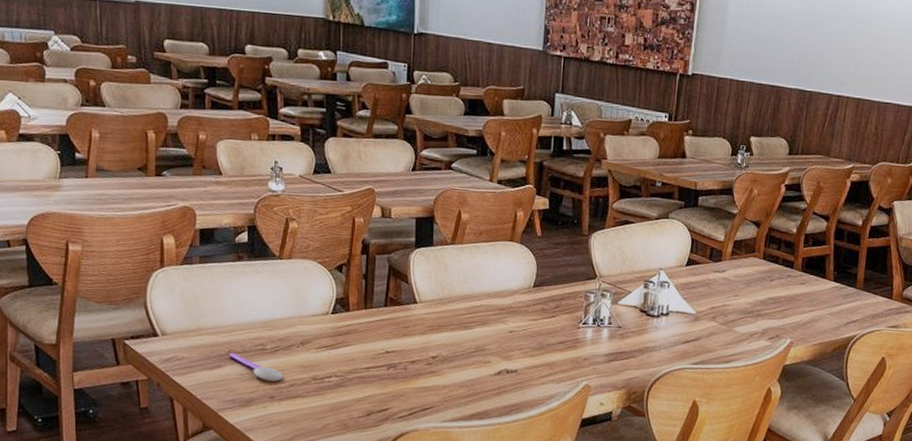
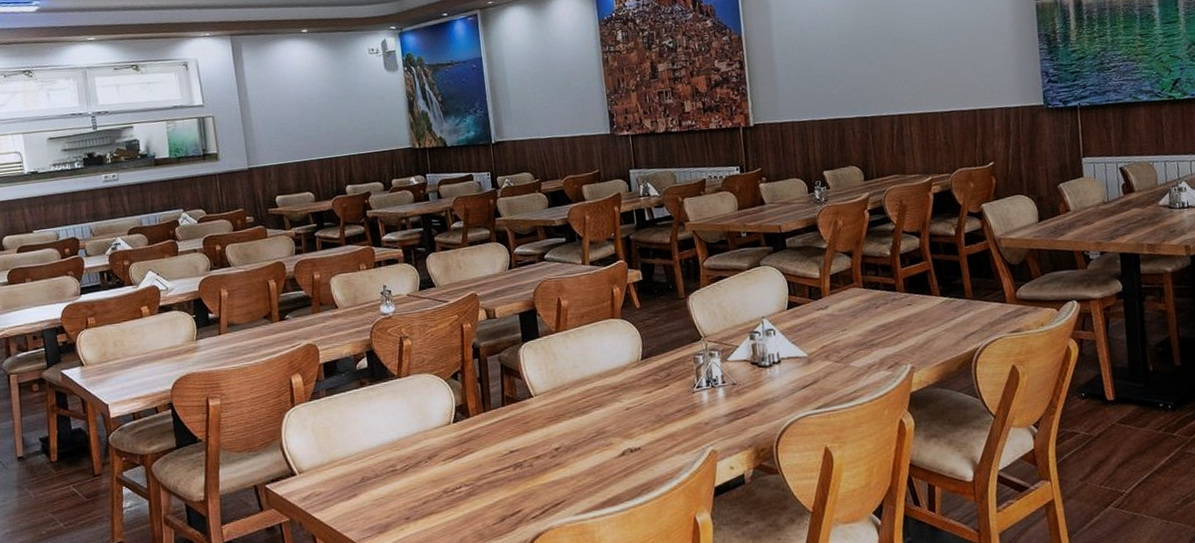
spoon: present [228,352,283,382] -> none [362,478,416,503]

